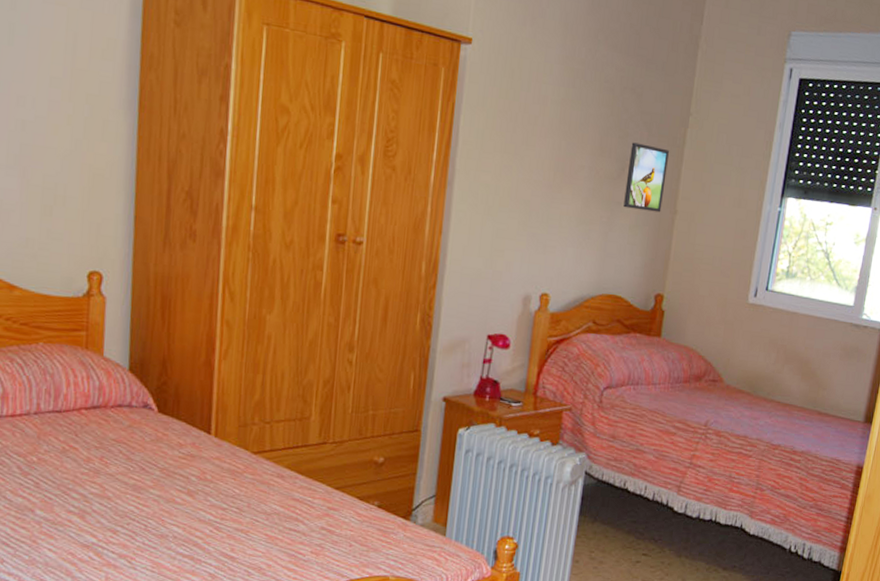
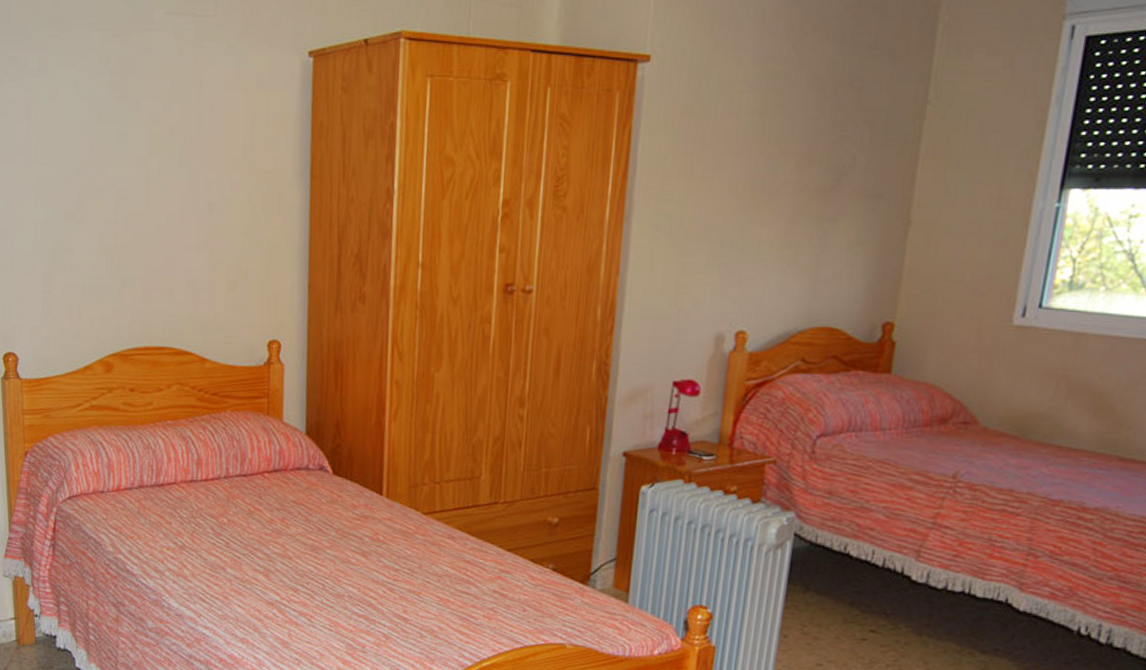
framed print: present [623,142,670,213] -> none [839,146,901,225]

